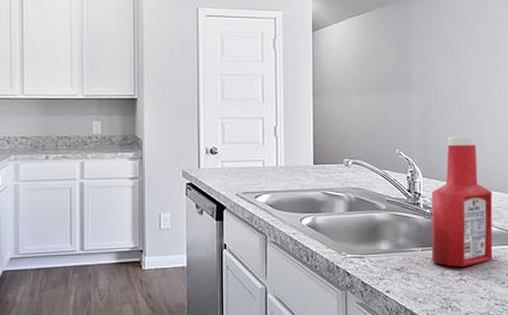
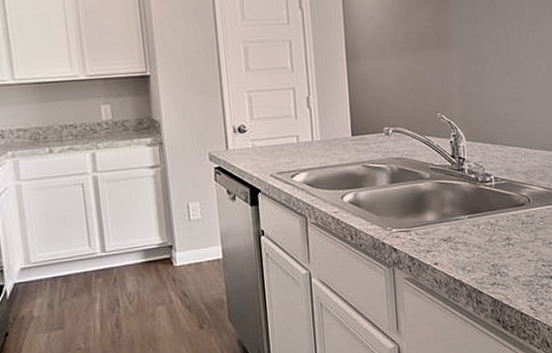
ketchup bottle: present [431,136,493,267] -> none [475,93,539,232]

